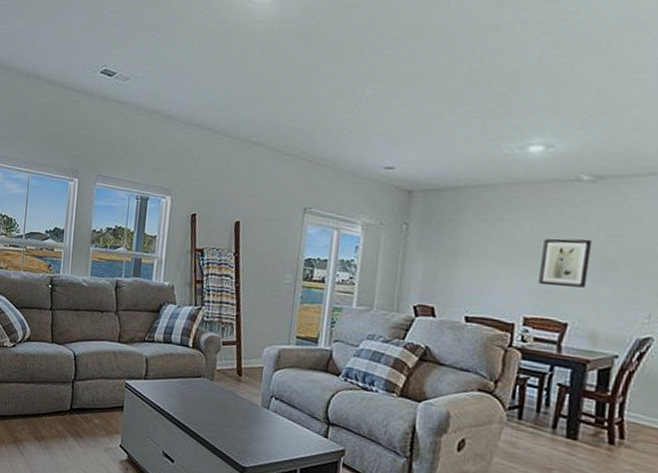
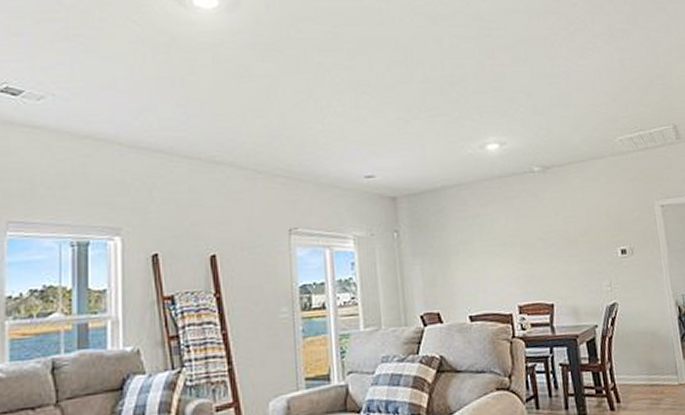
wall art: present [538,238,593,288] -> none [518,223,560,272]

